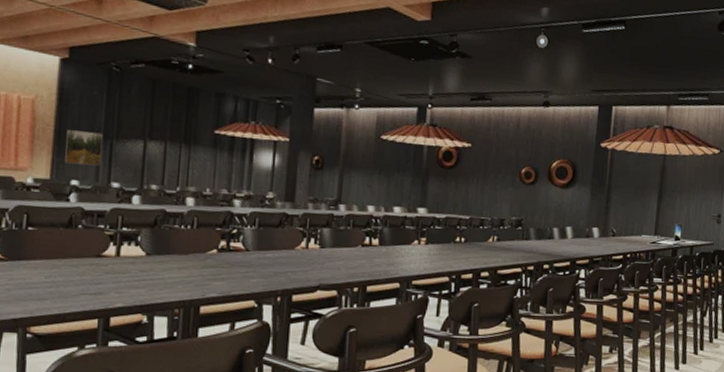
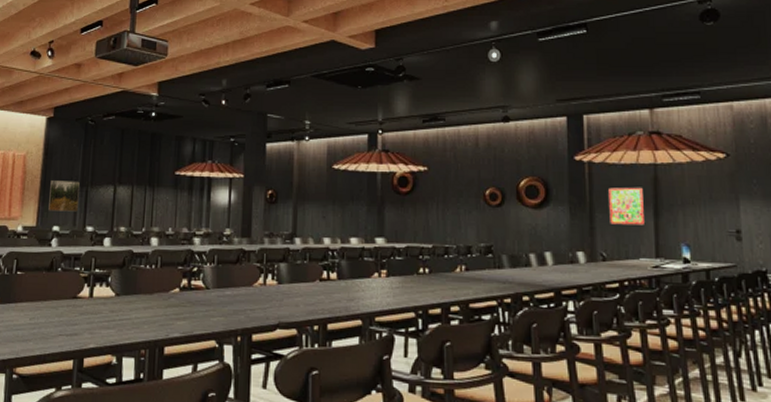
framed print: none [622,173,653,208] -> present [607,187,646,226]

